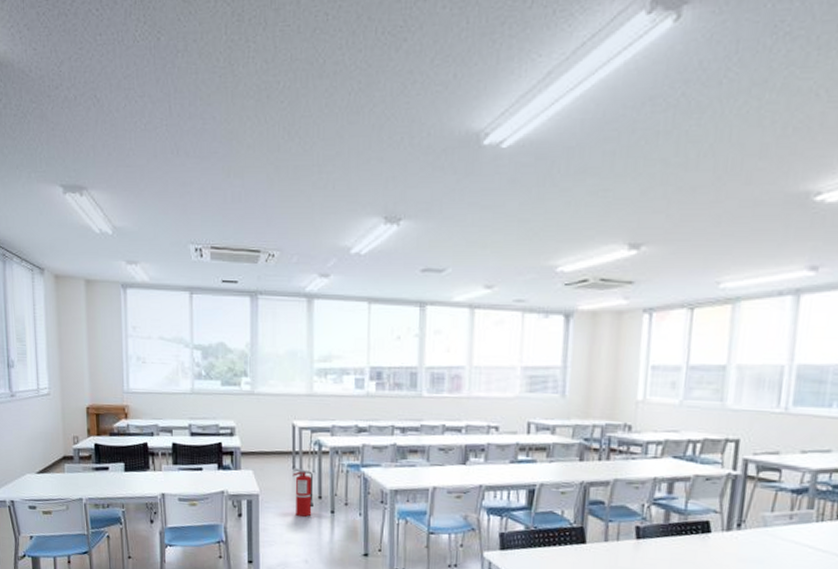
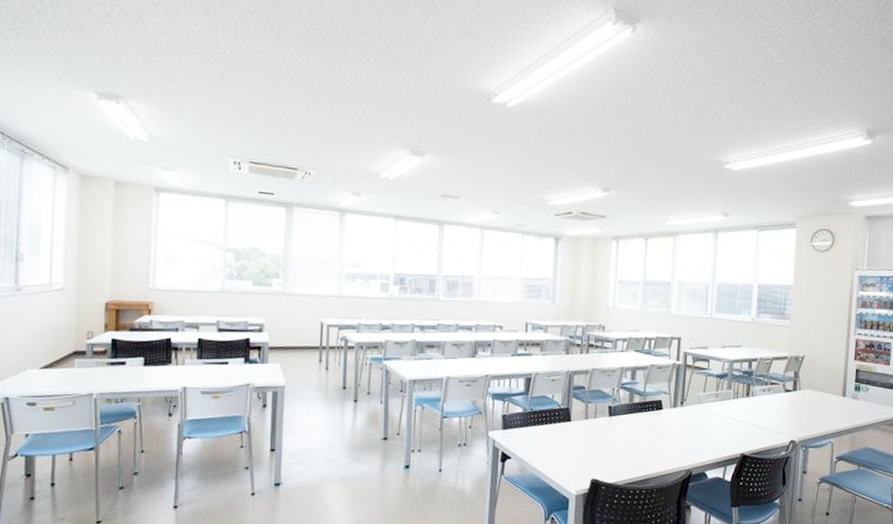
fire extinguisher: present [292,468,315,517] -> none [319,362,339,406]

